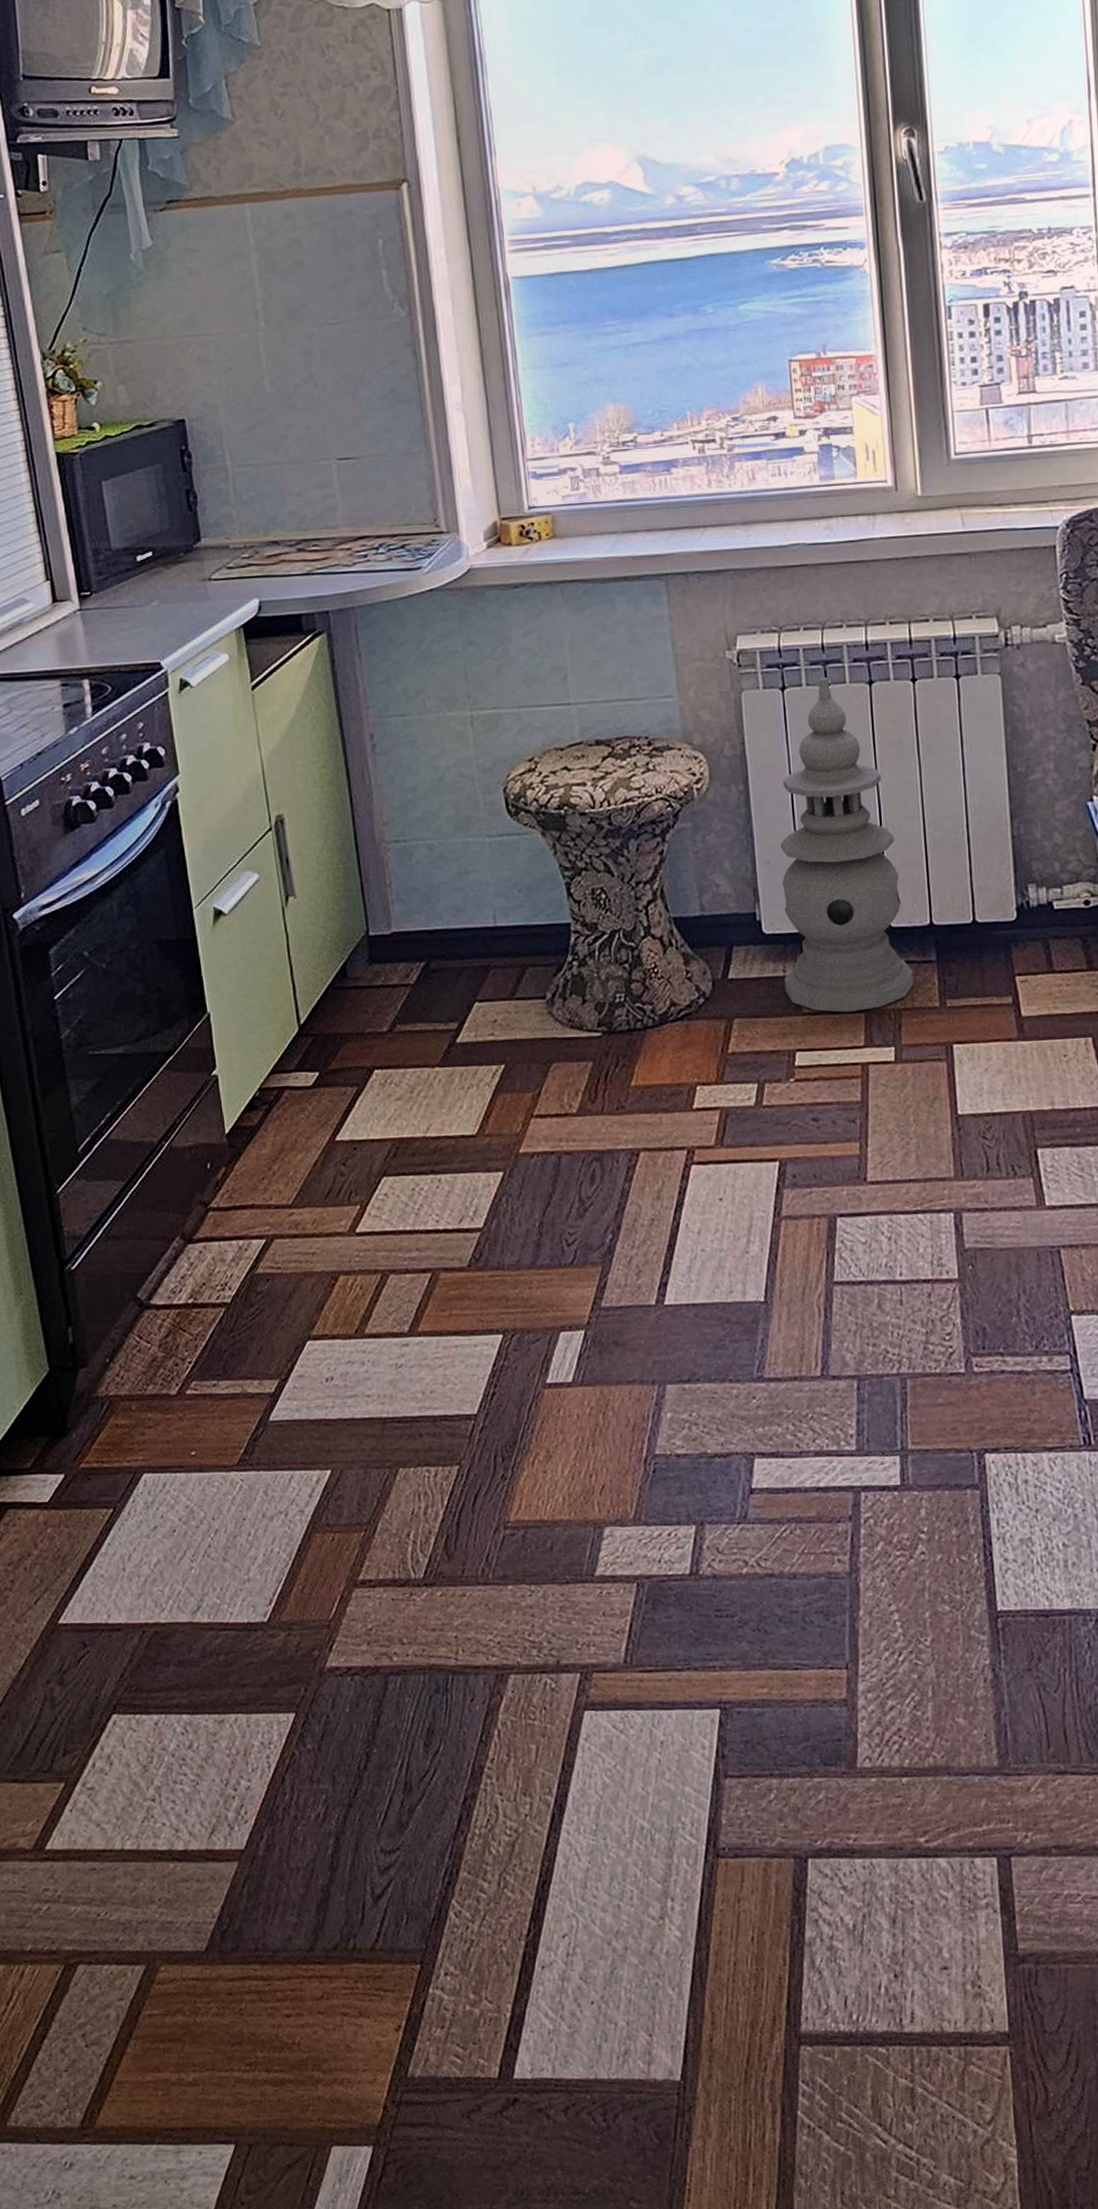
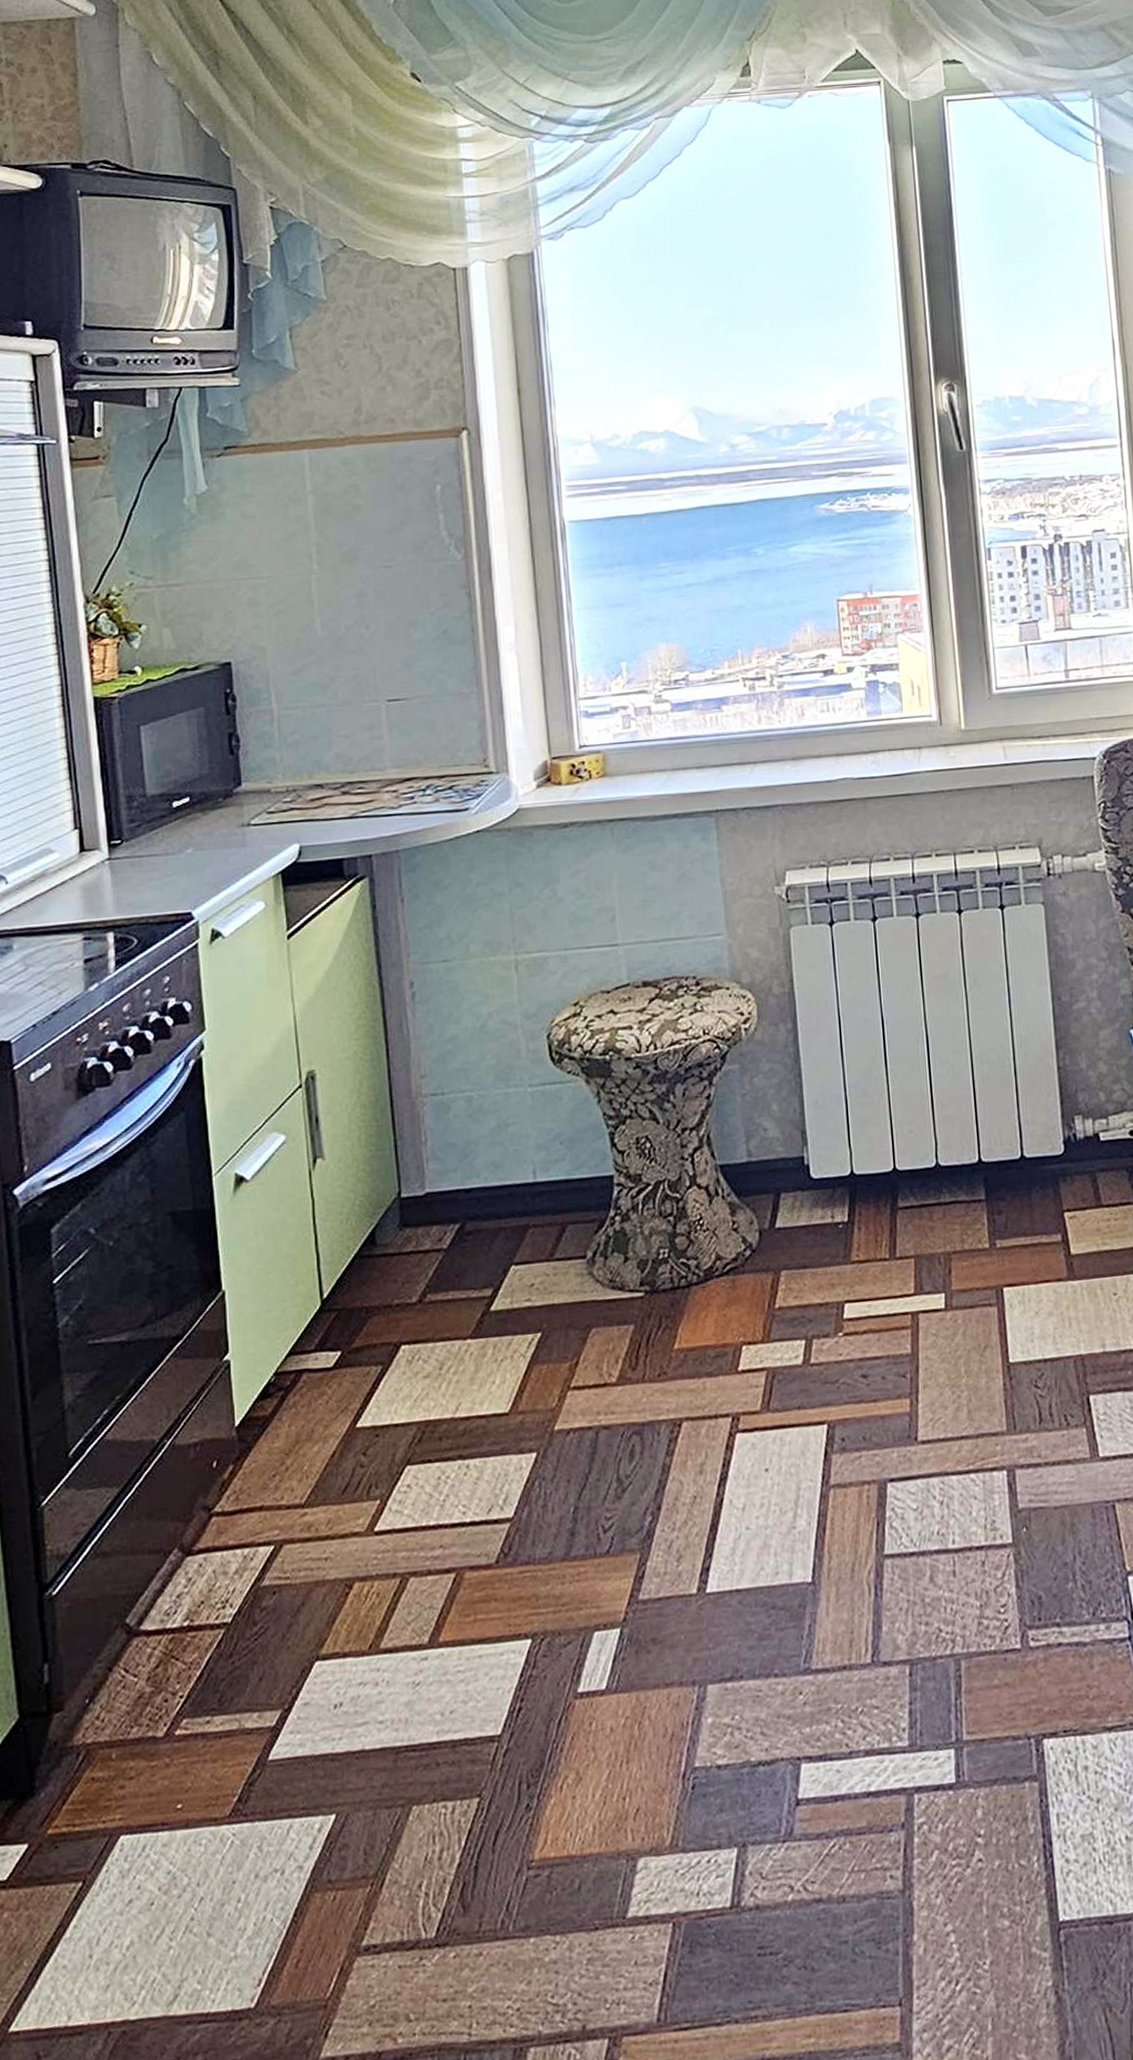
lantern: present [781,678,914,1012] -> none [829,911,963,1259]

